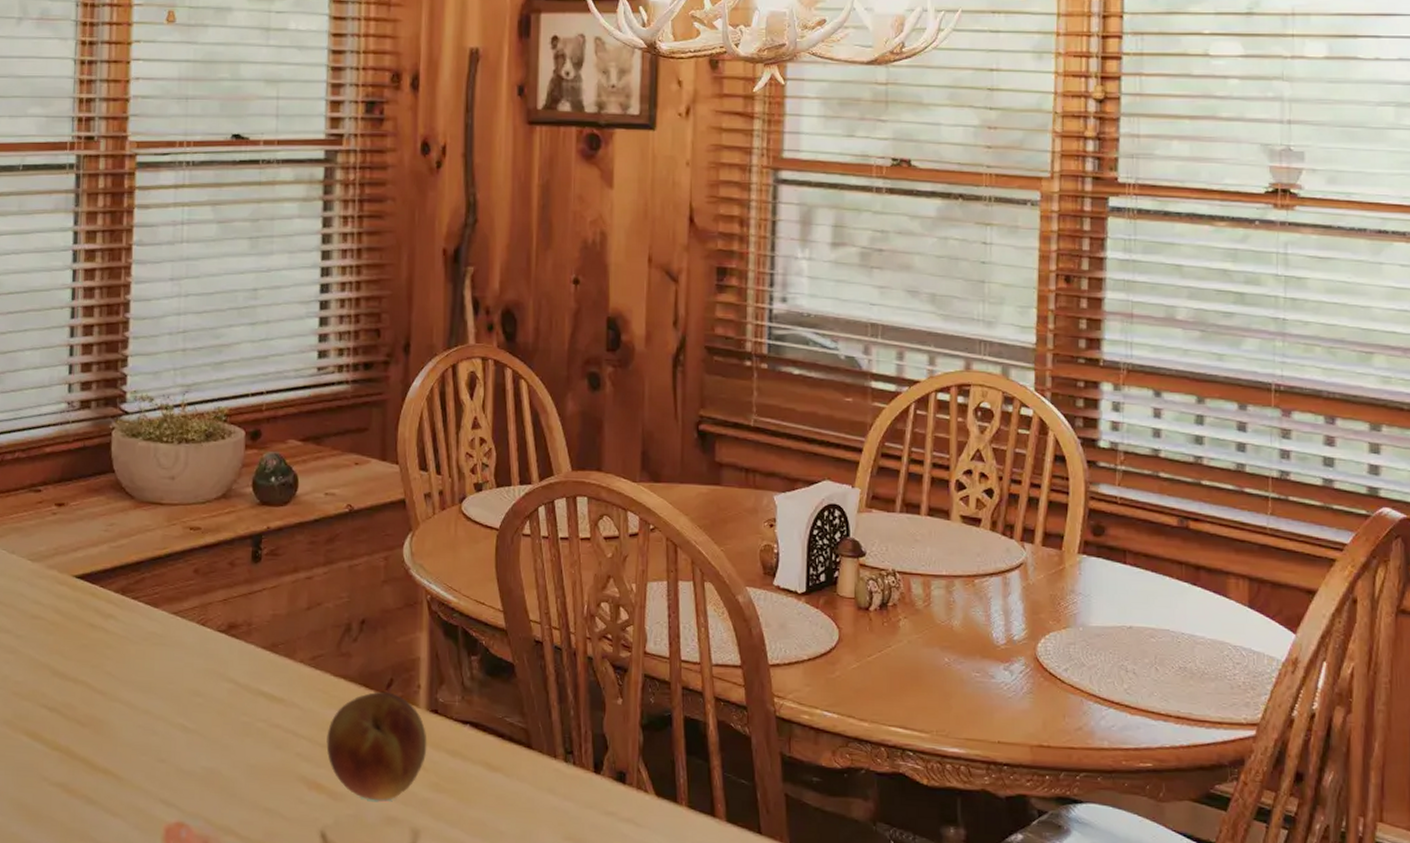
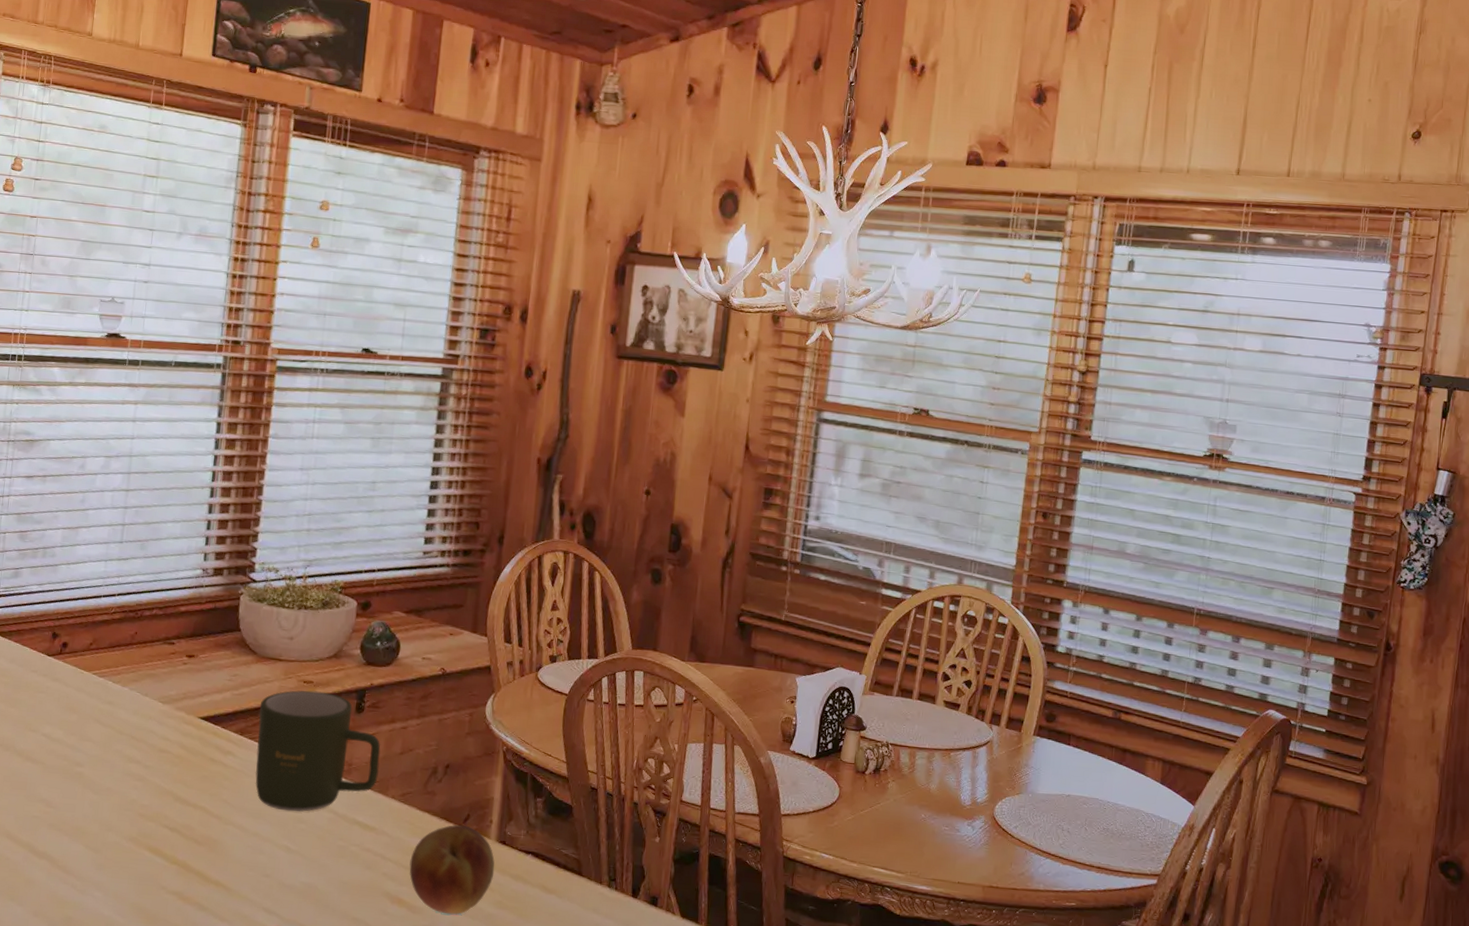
mug: none [141,538,284,683] -> present [255,690,381,812]

